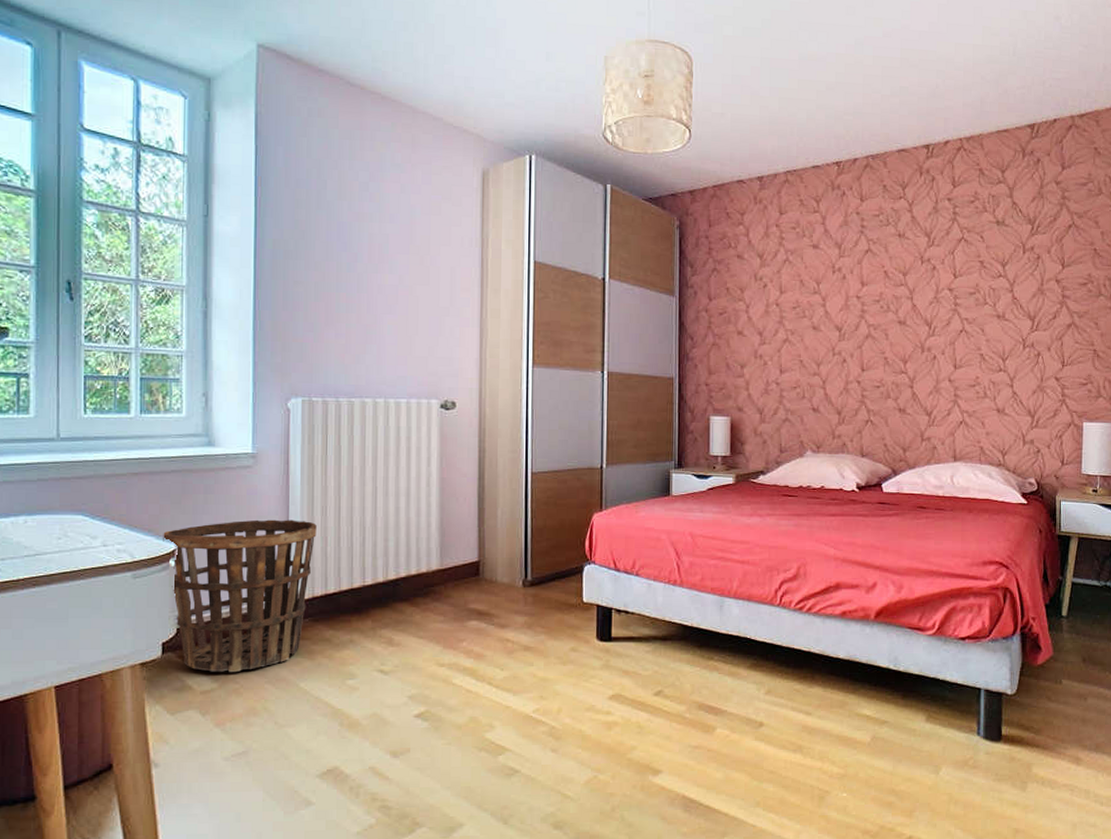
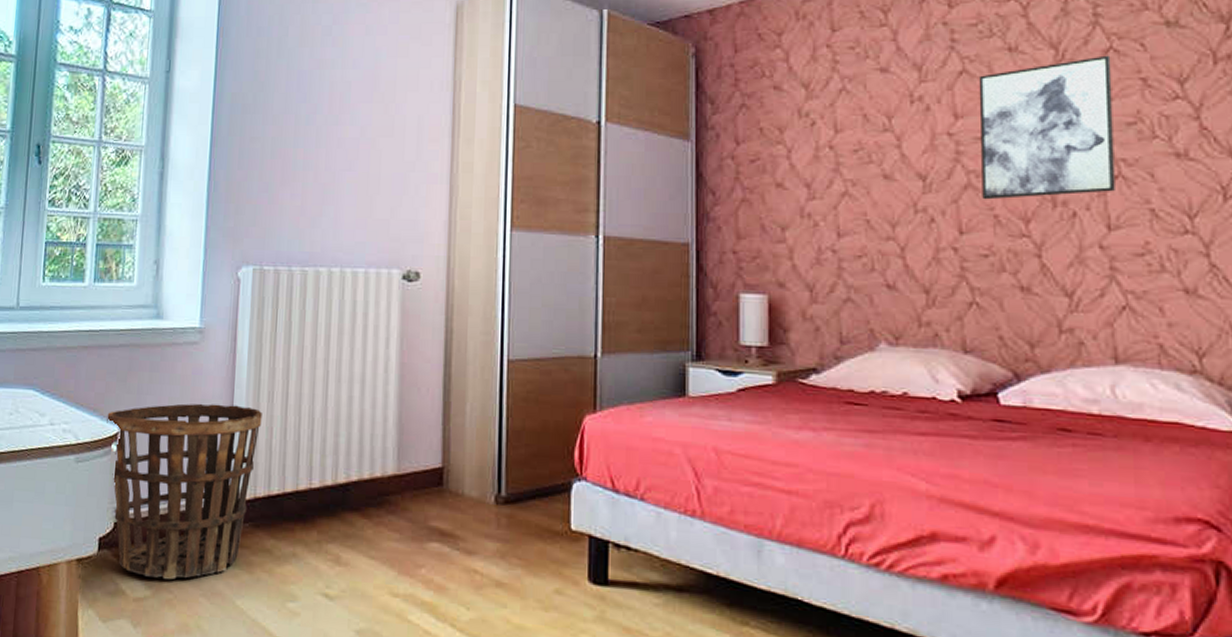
wall art: none [877,243,962,346] -> present [978,55,1115,200]

